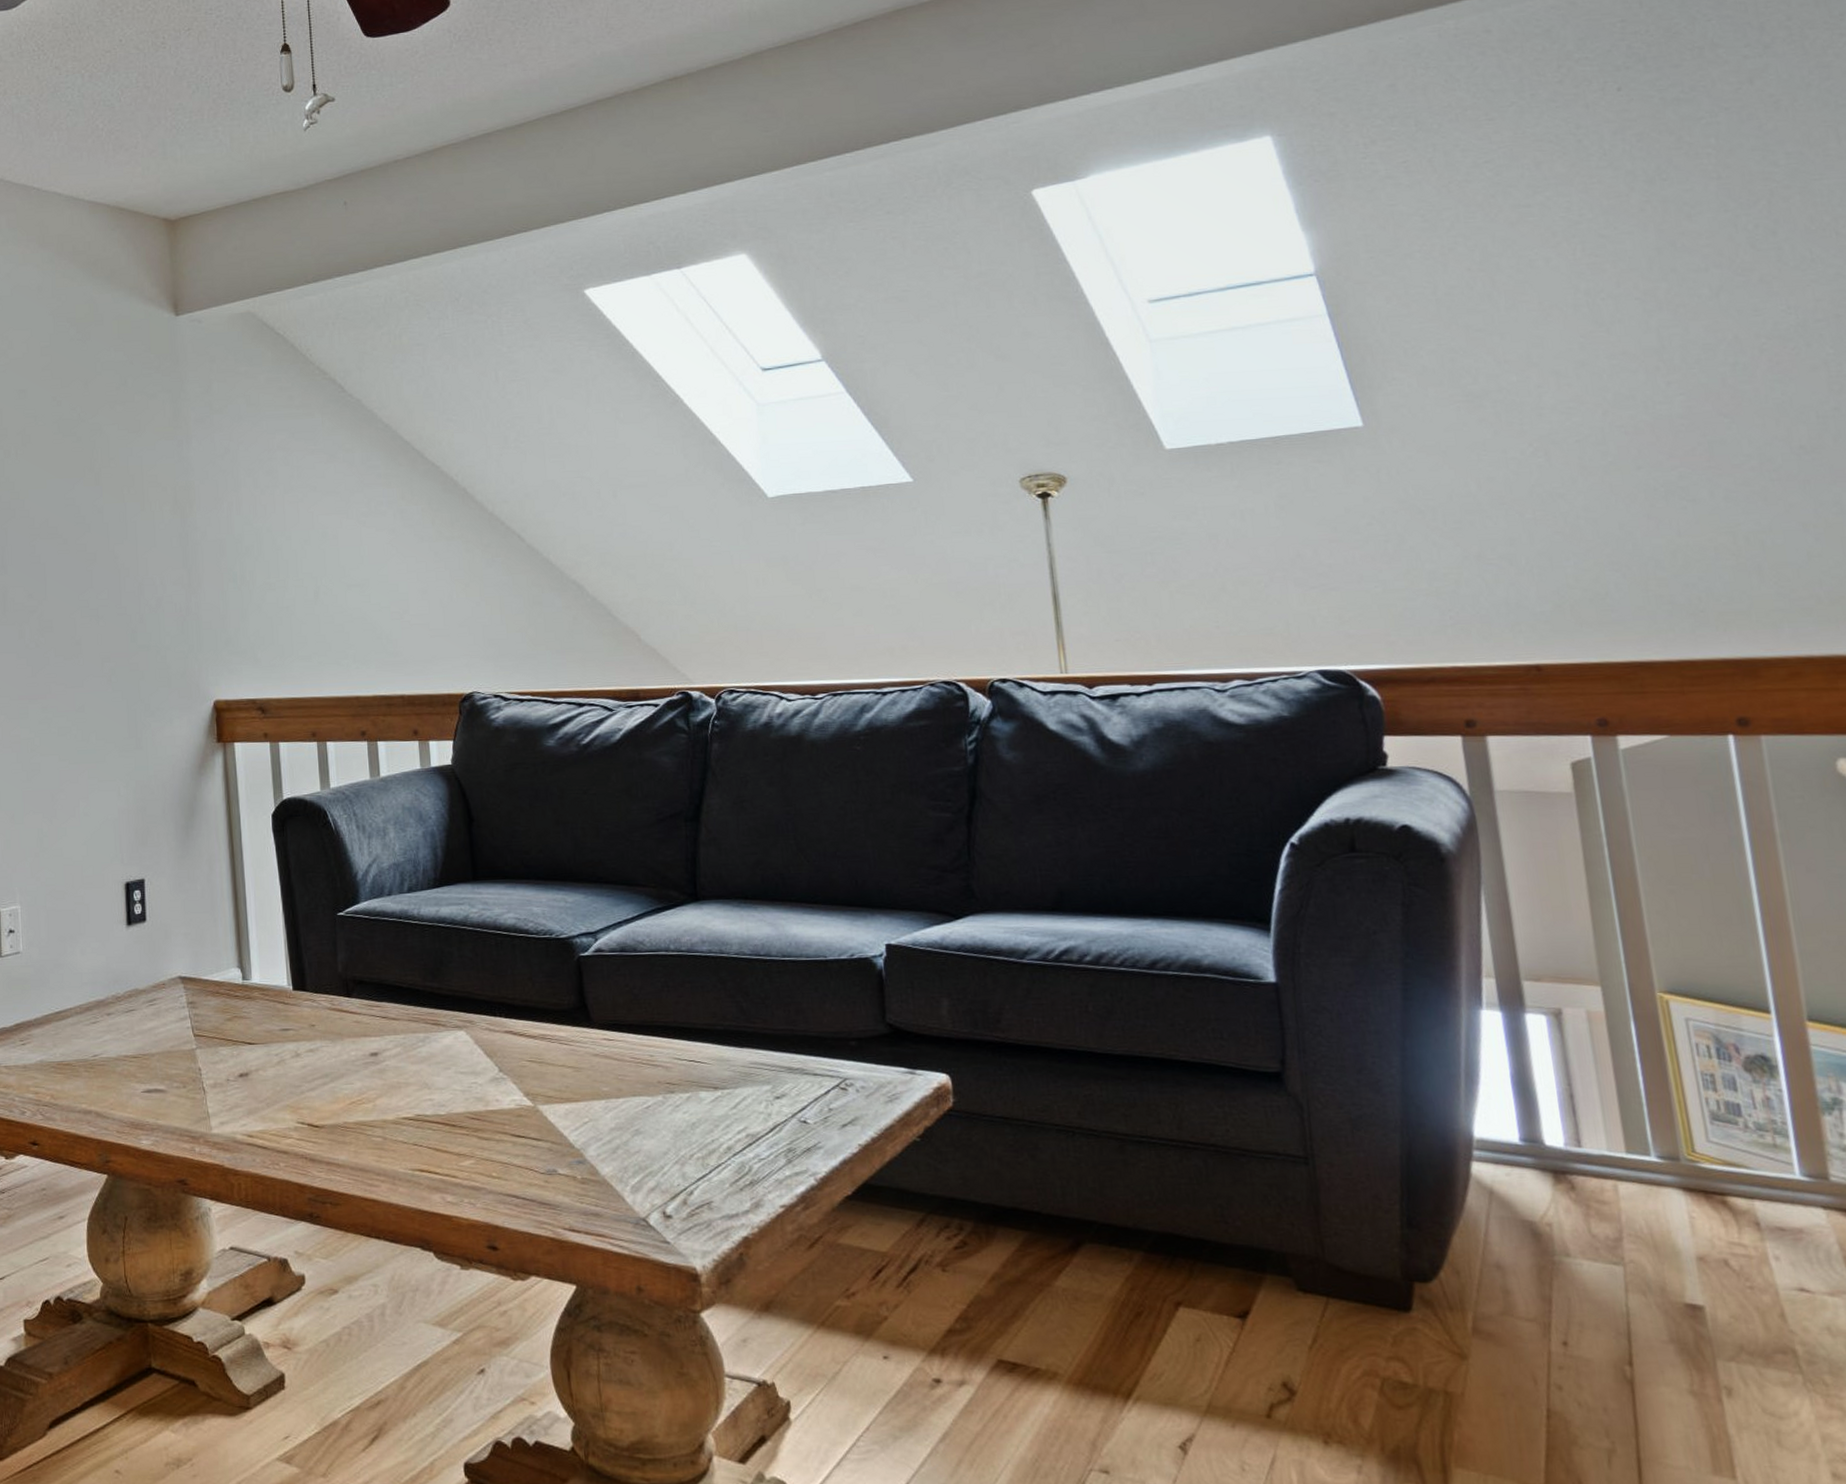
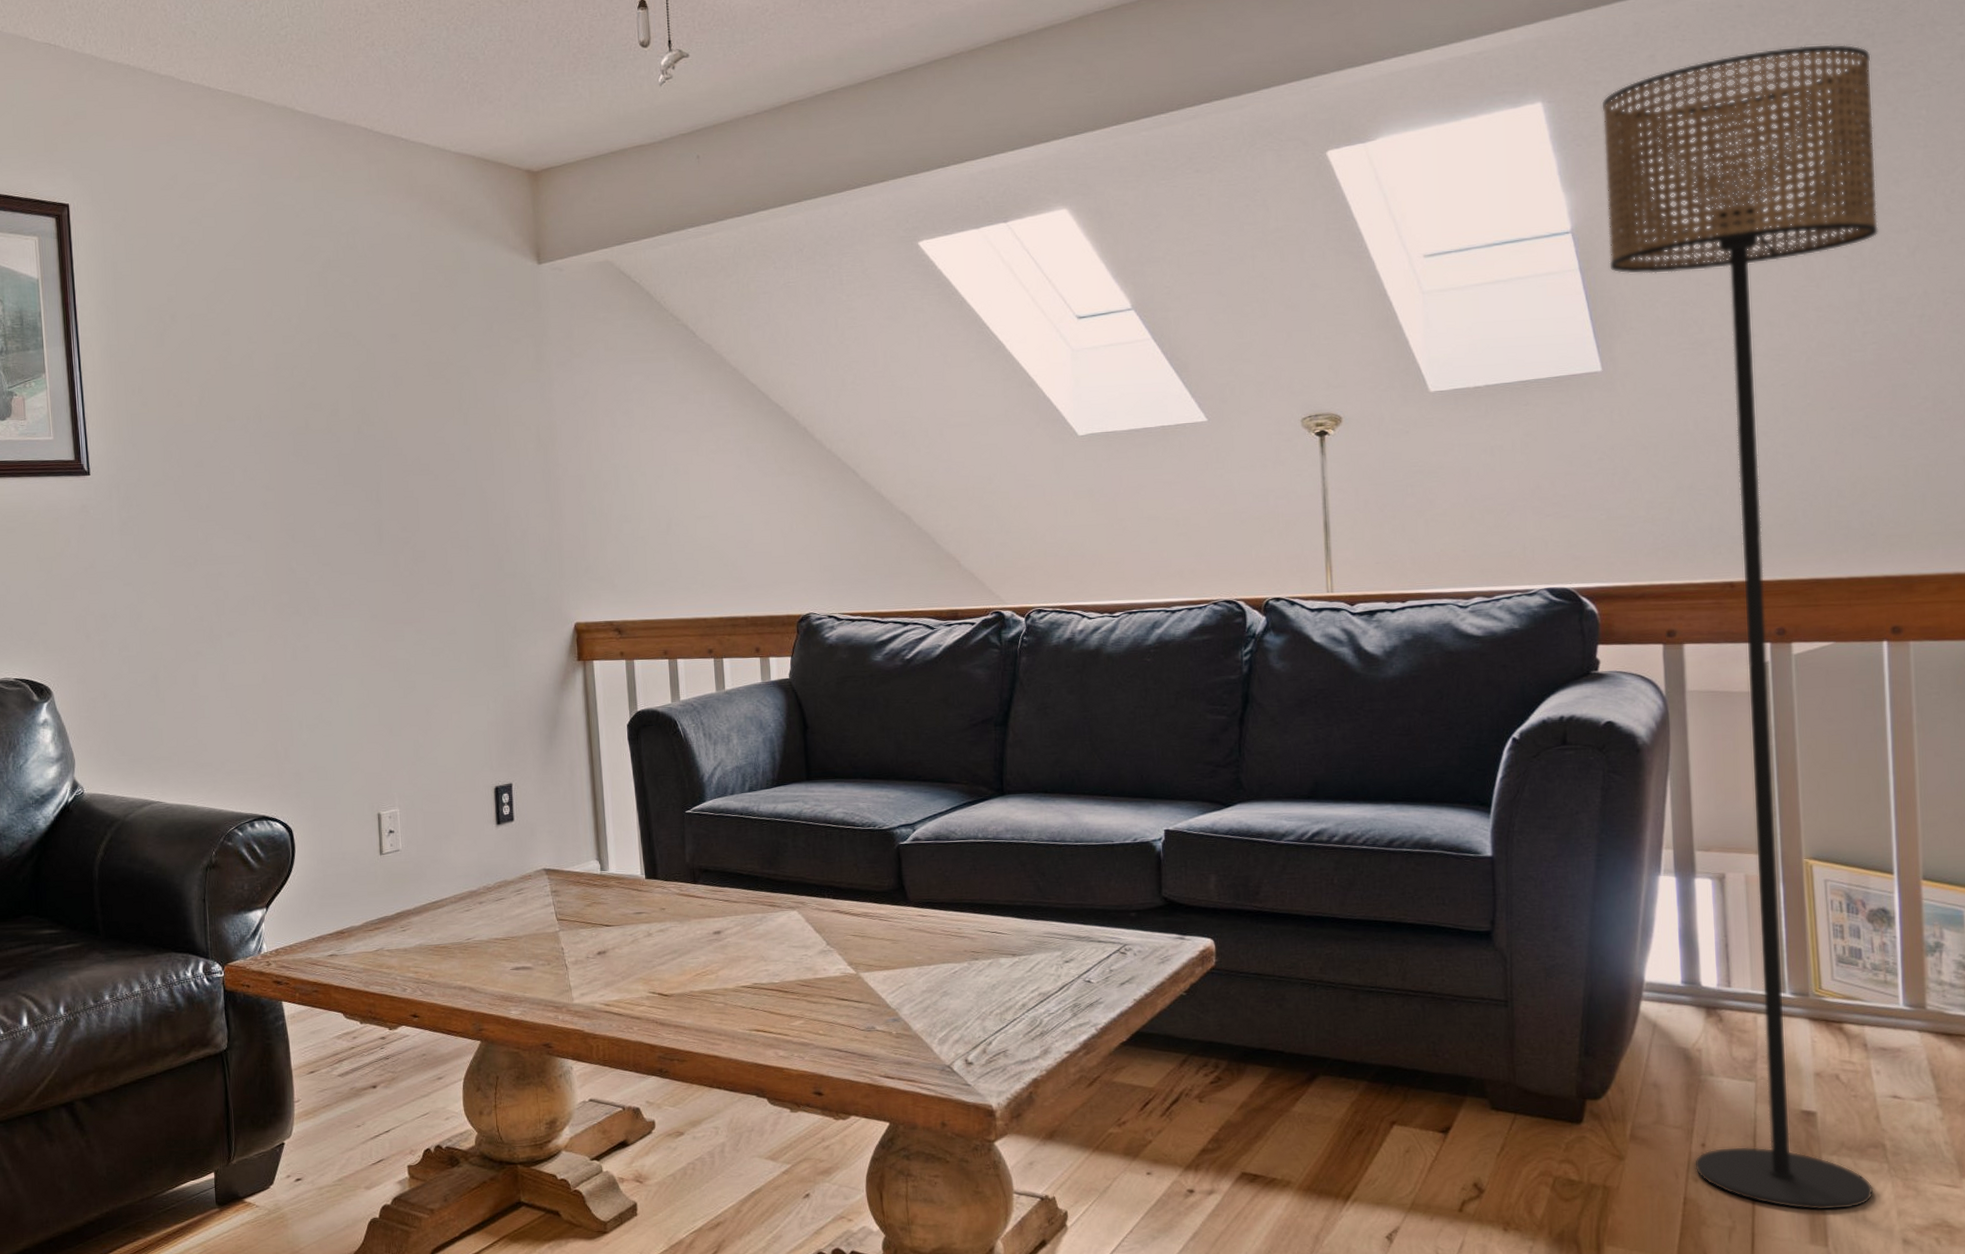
floor lamp: none [1338,69,1788,1433] -> present [1601,44,1879,1211]

